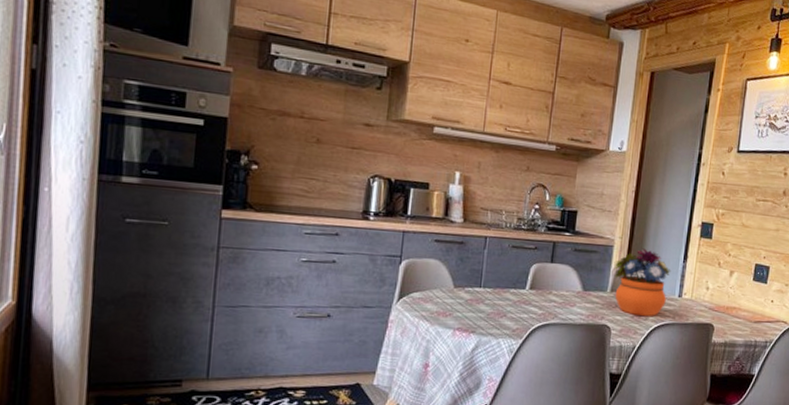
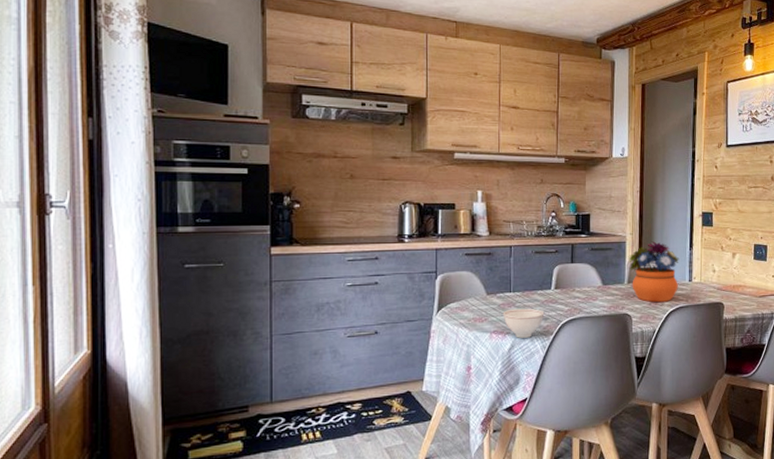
bowl: none [469,305,516,341] -> present [503,308,545,339]

